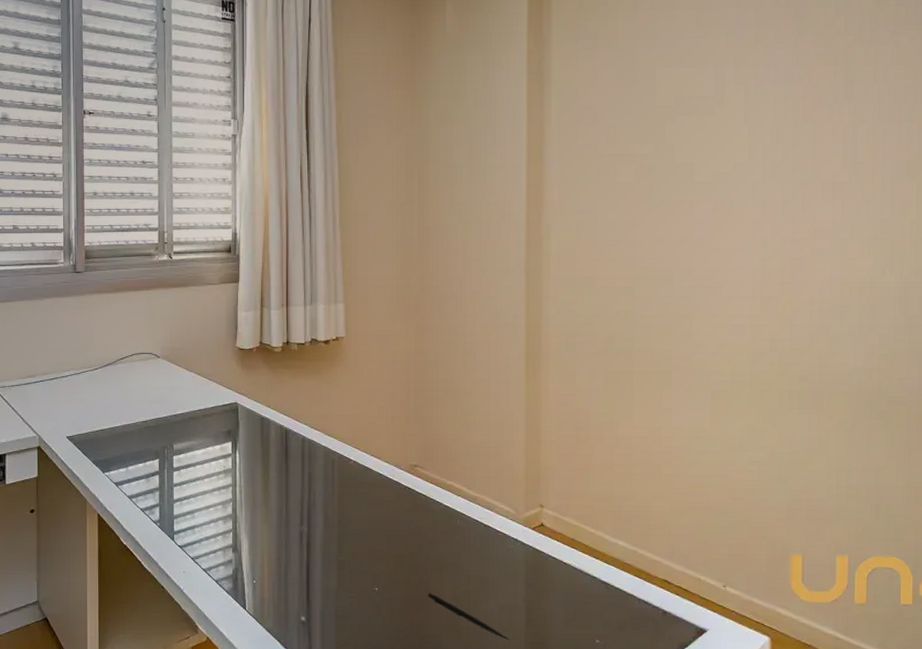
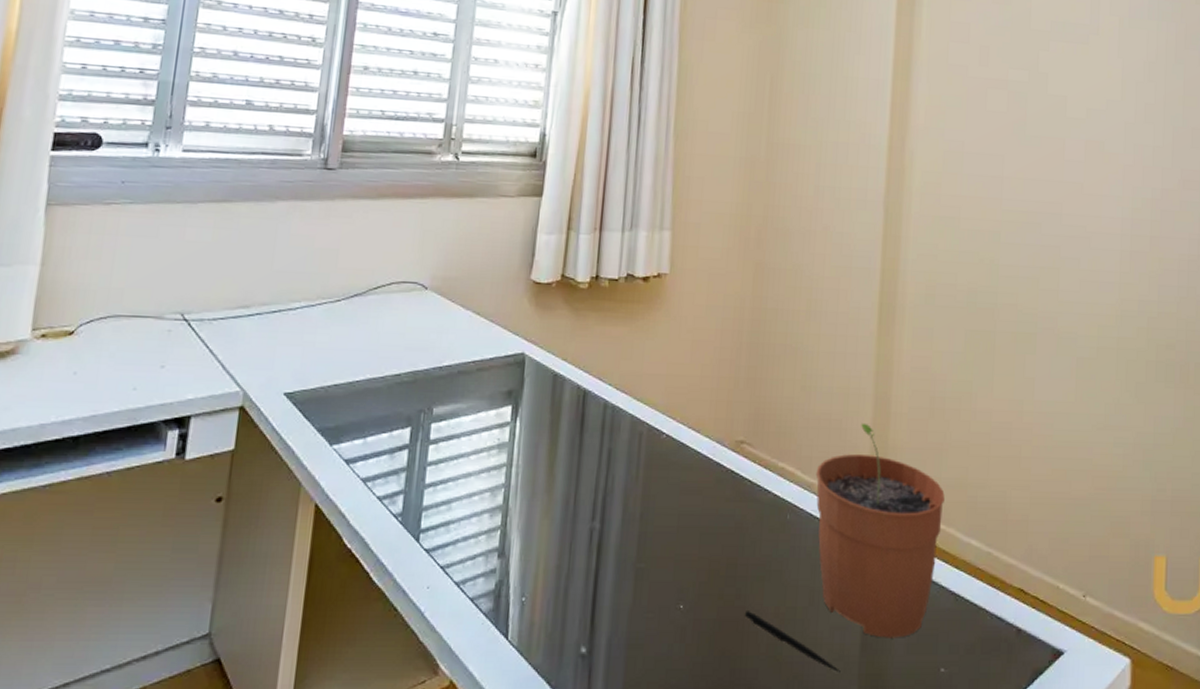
plant pot: none [479,449,593,616] -> present [815,422,945,638]

